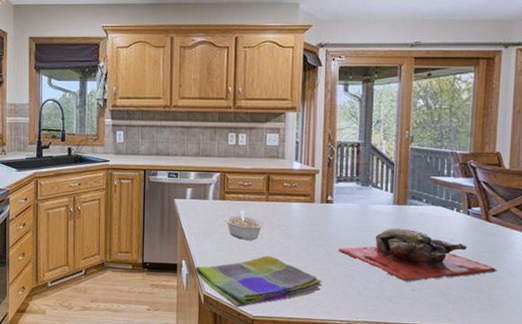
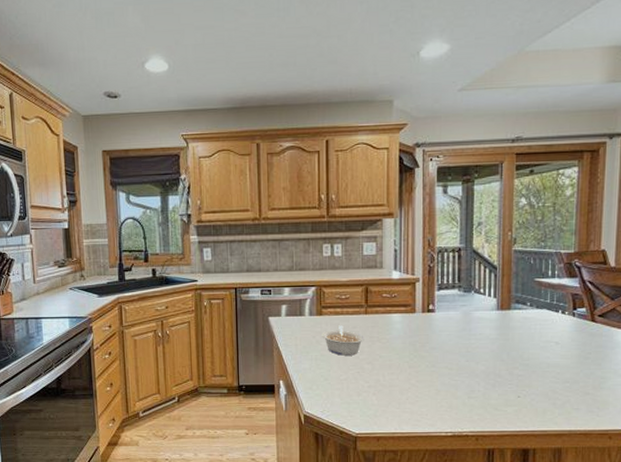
dish towel: present [195,255,322,308] -> none [294,370,426,426]
cutting board: present [338,228,497,283] -> none [441,334,604,390]

